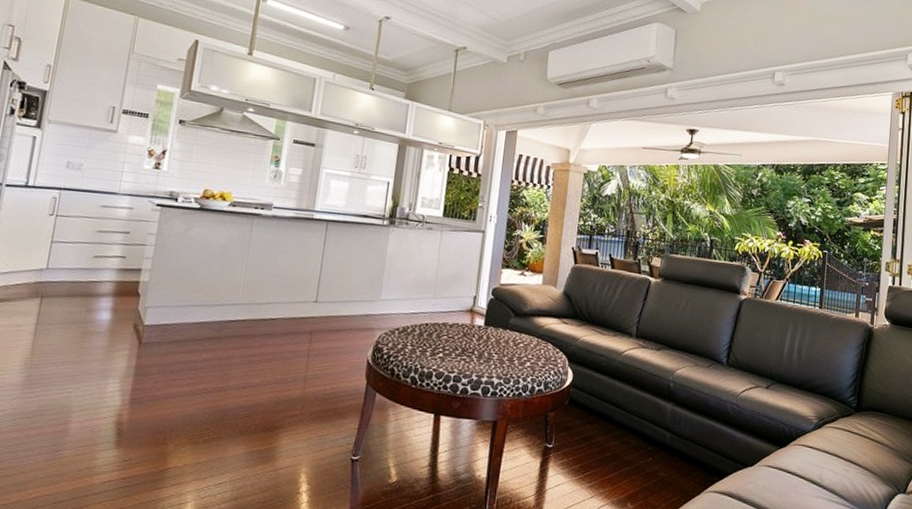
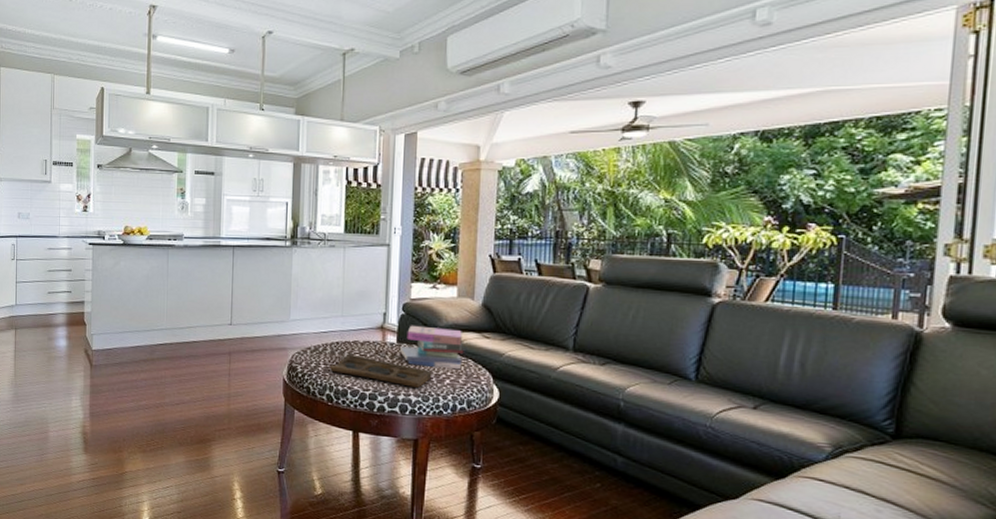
decorative tray: none [416,335,515,370] -> present [329,354,432,388]
books: none [487,309,545,353] -> present [400,325,464,370]

